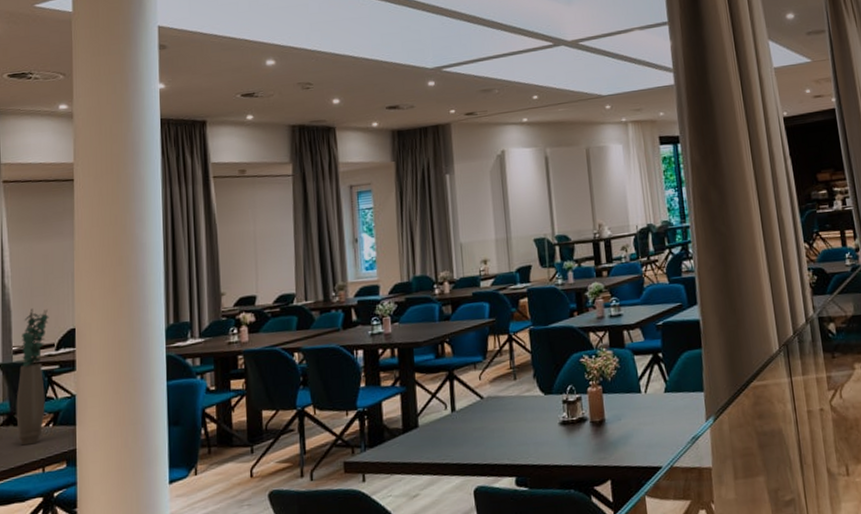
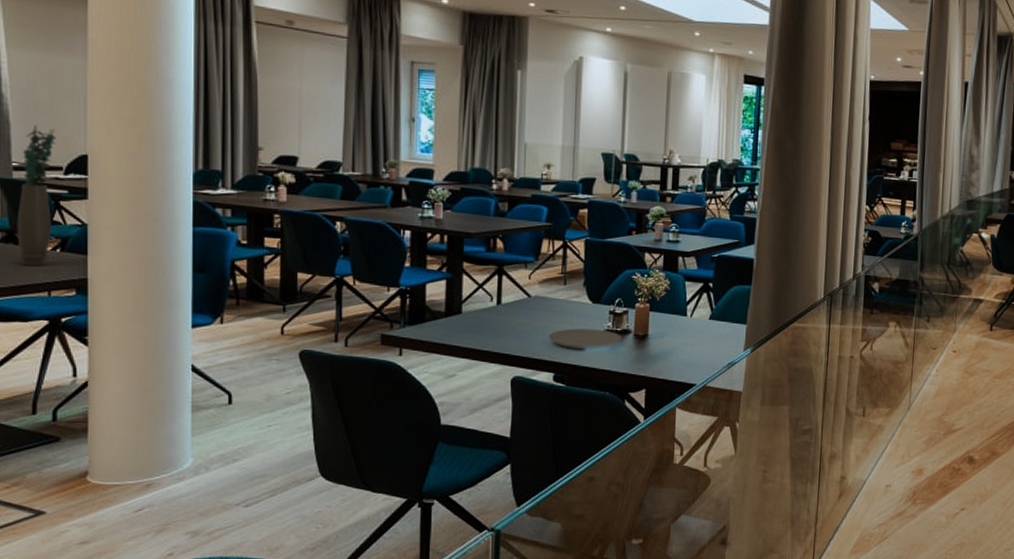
plate: none [505,421,580,448] -> present [548,328,622,350]

